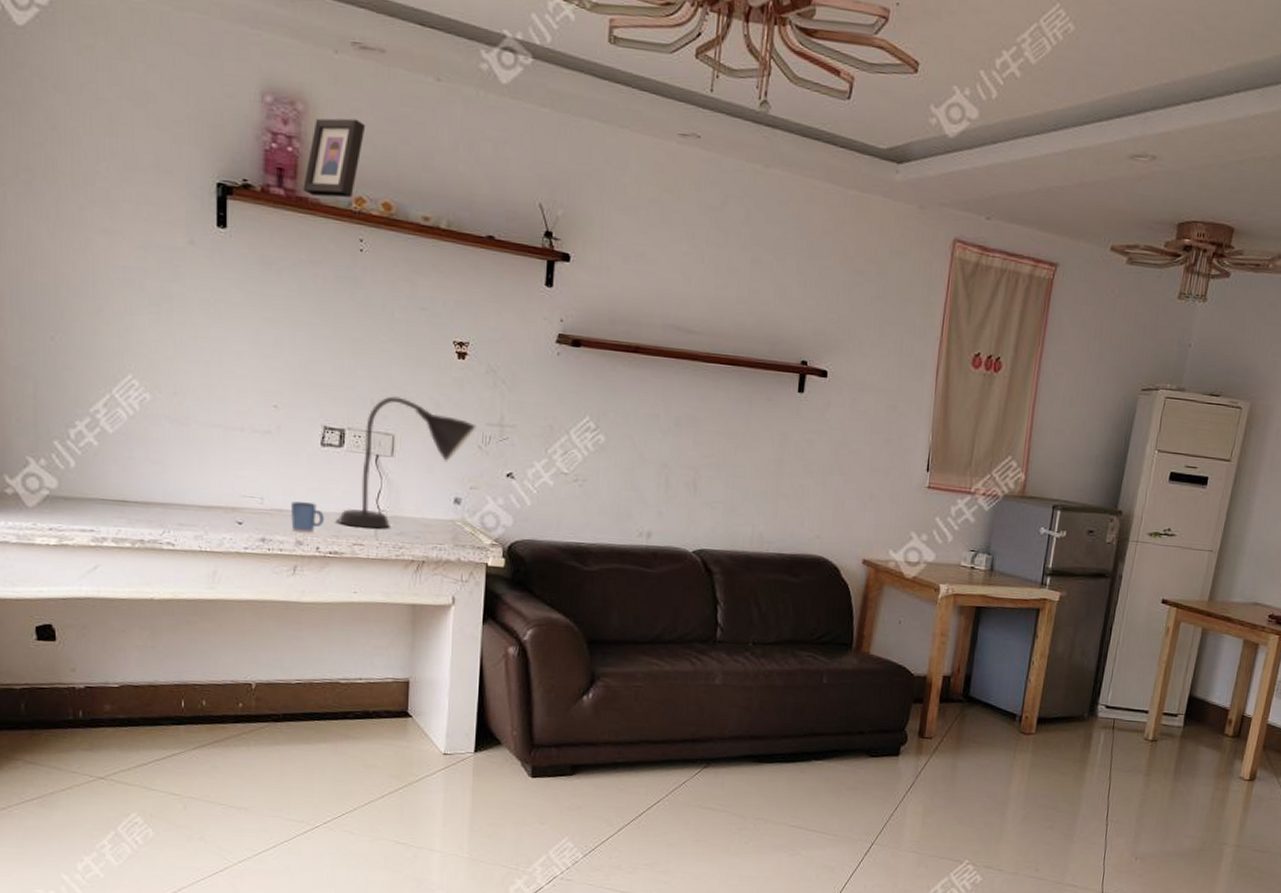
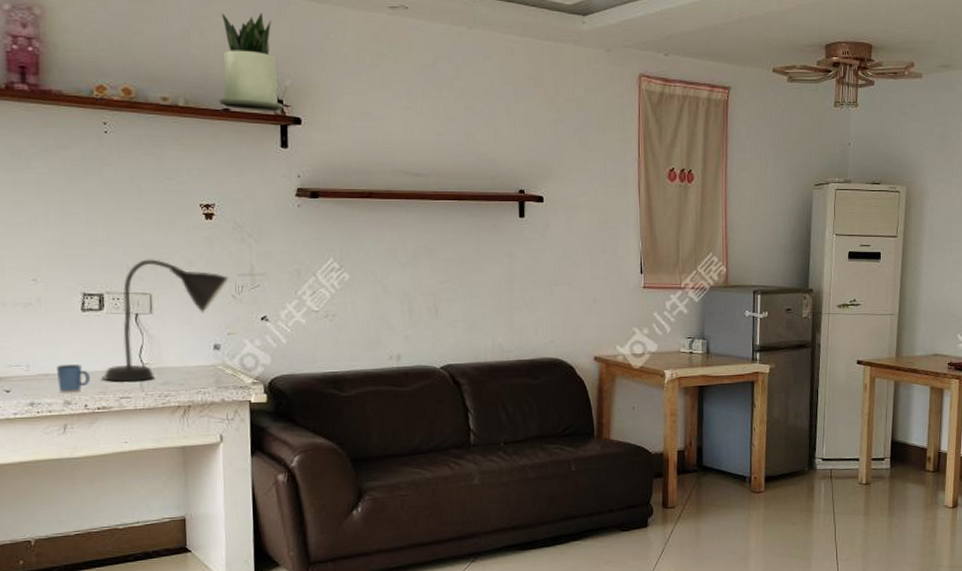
picture frame: present [303,118,366,198] -> none [45,17,101,89]
planter: none [483,126,553,245] -> present [218,13,284,113]

